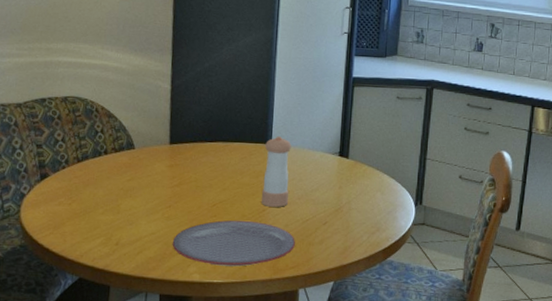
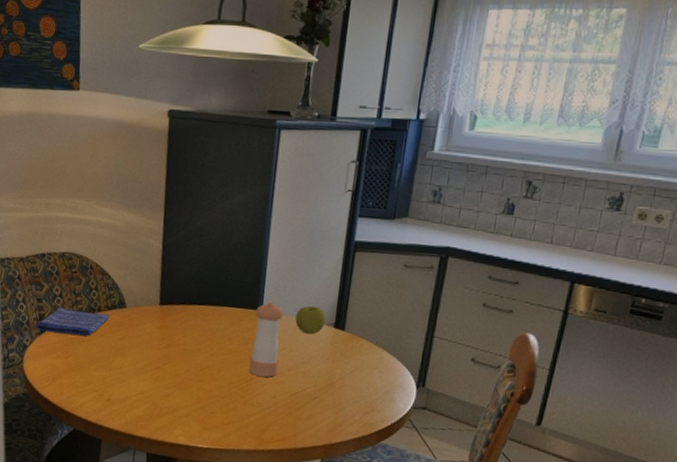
dish towel: none [34,152,117,180] -> present [35,307,110,336]
plate: present [172,220,295,267] -> none [159,386,282,434]
apple: none [303,137,331,164] -> present [295,305,327,334]

